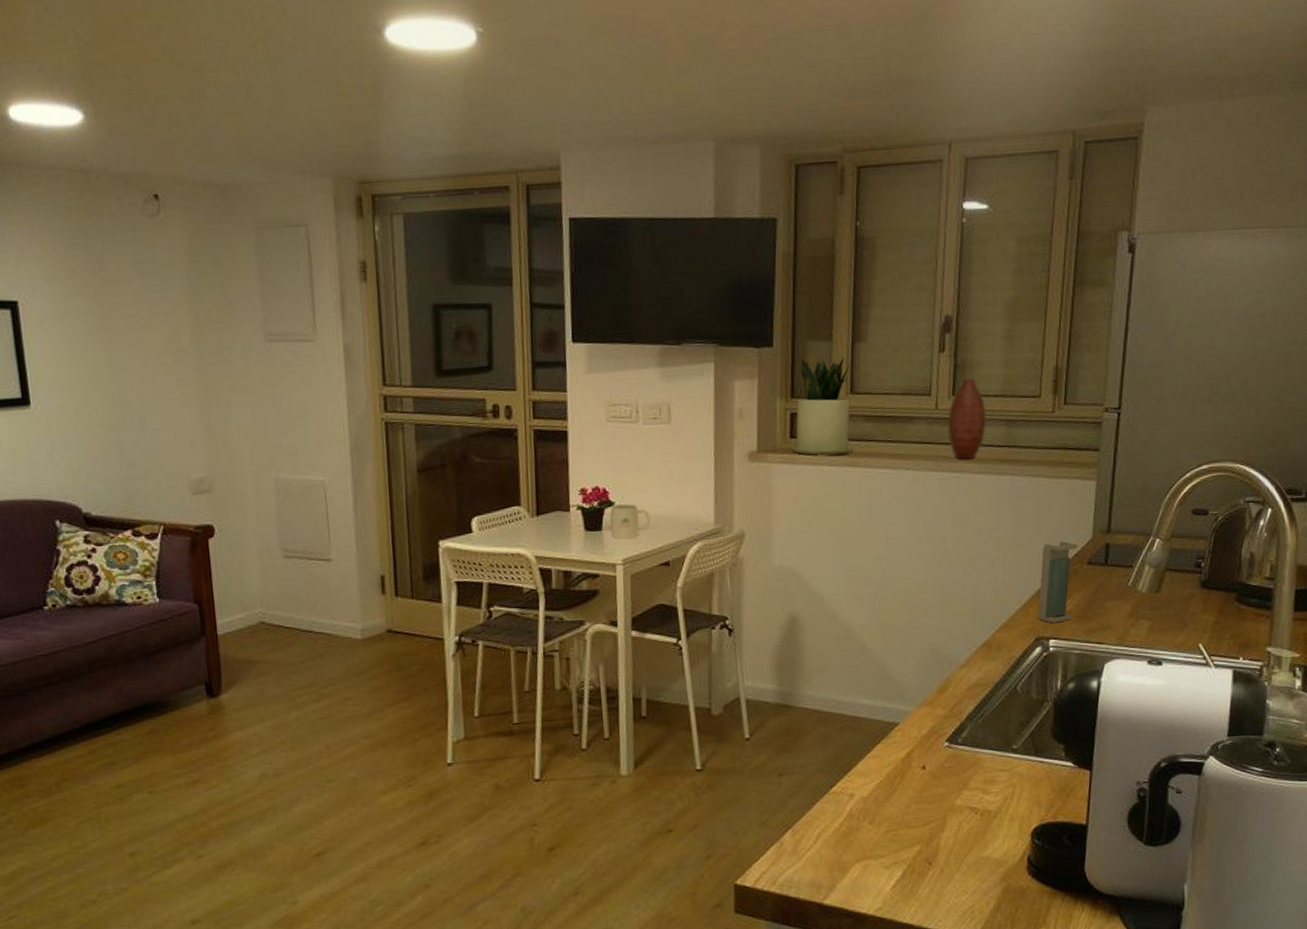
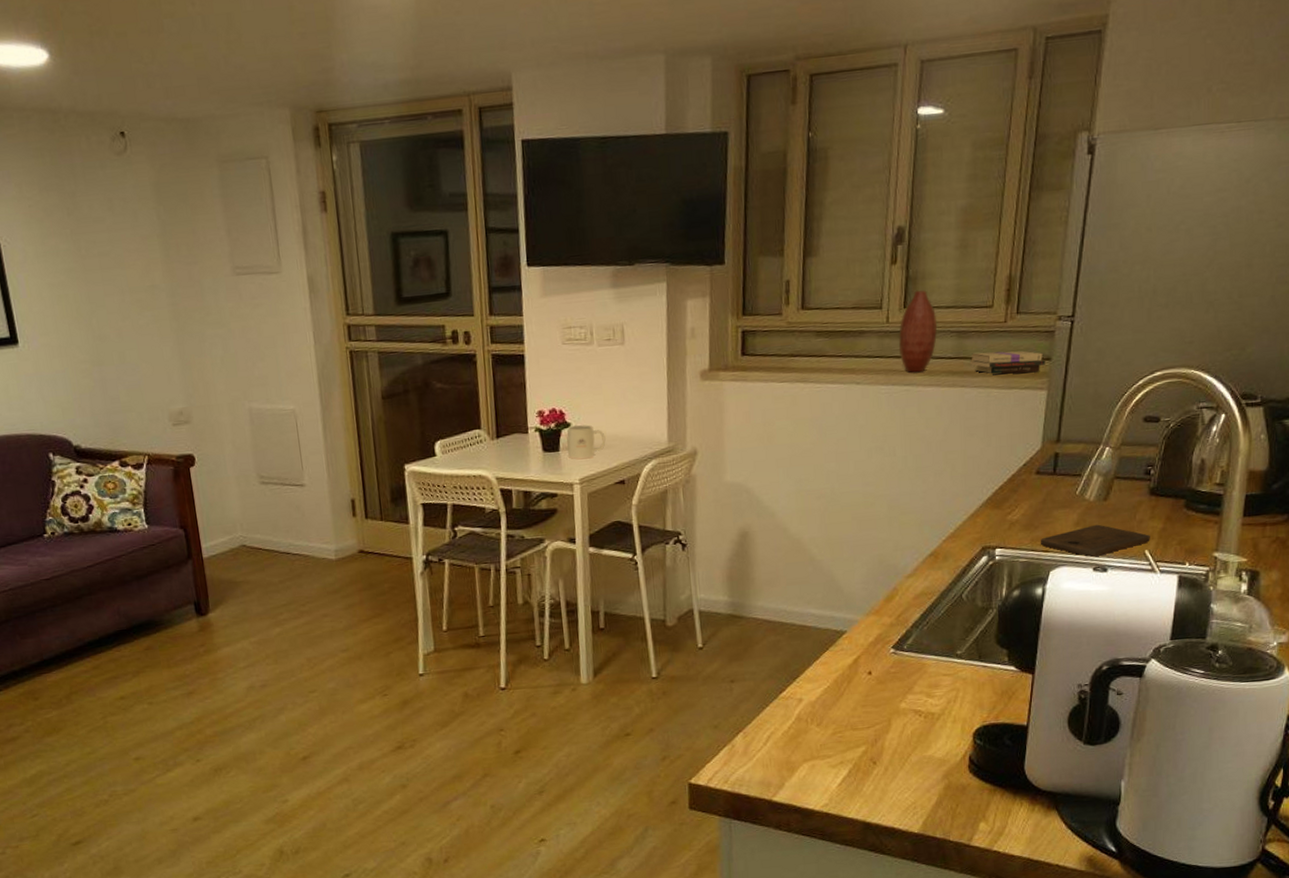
planter: present [790,357,855,456] -> none [742,272,806,373]
books: none [1019,440,1094,464] -> present [969,350,1045,375]
soap dispenser: present [1038,541,1078,624] -> none [985,452,1027,533]
cutting board: none [1093,616,1204,651] -> present [1040,524,1150,558]

